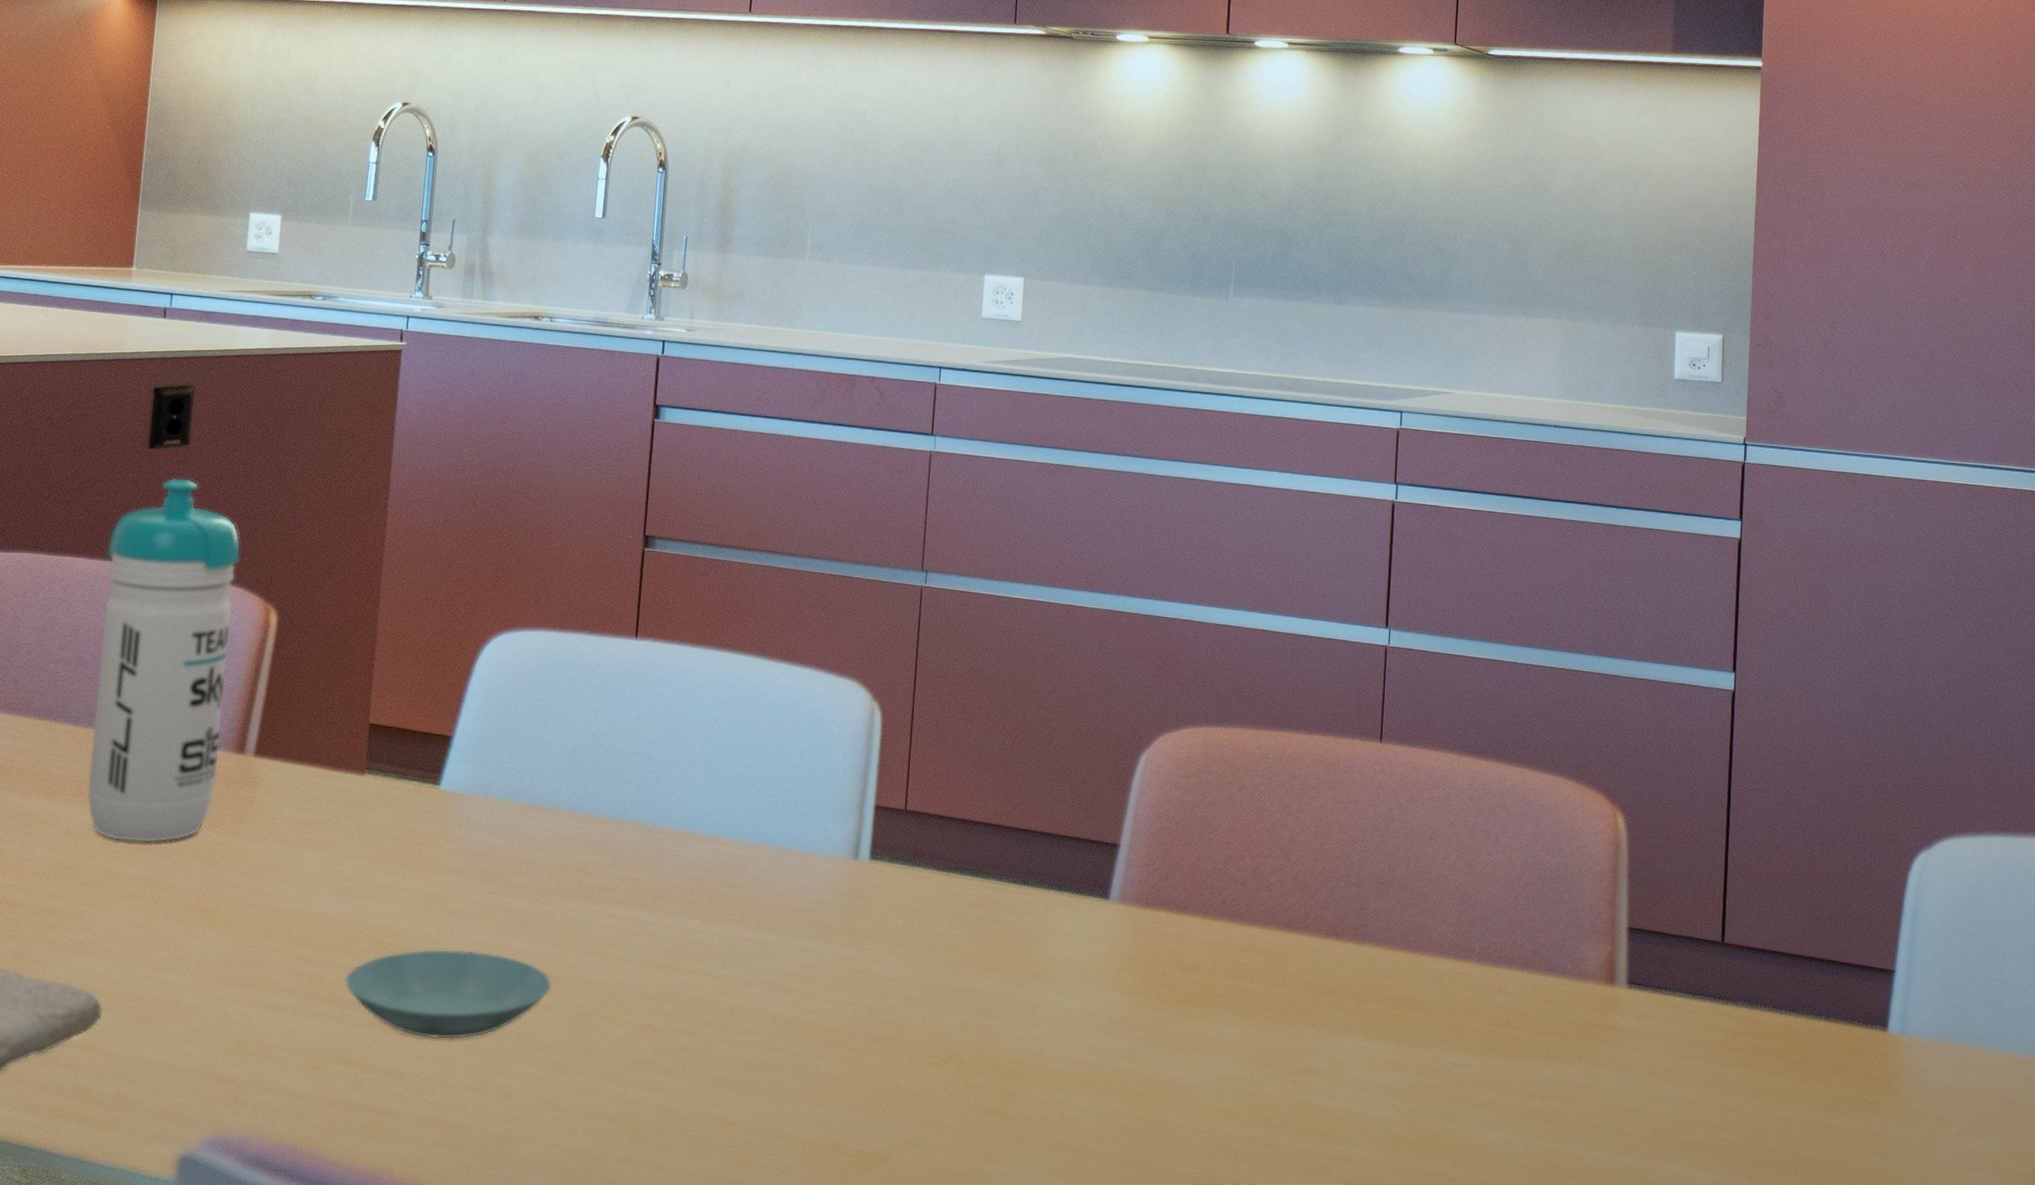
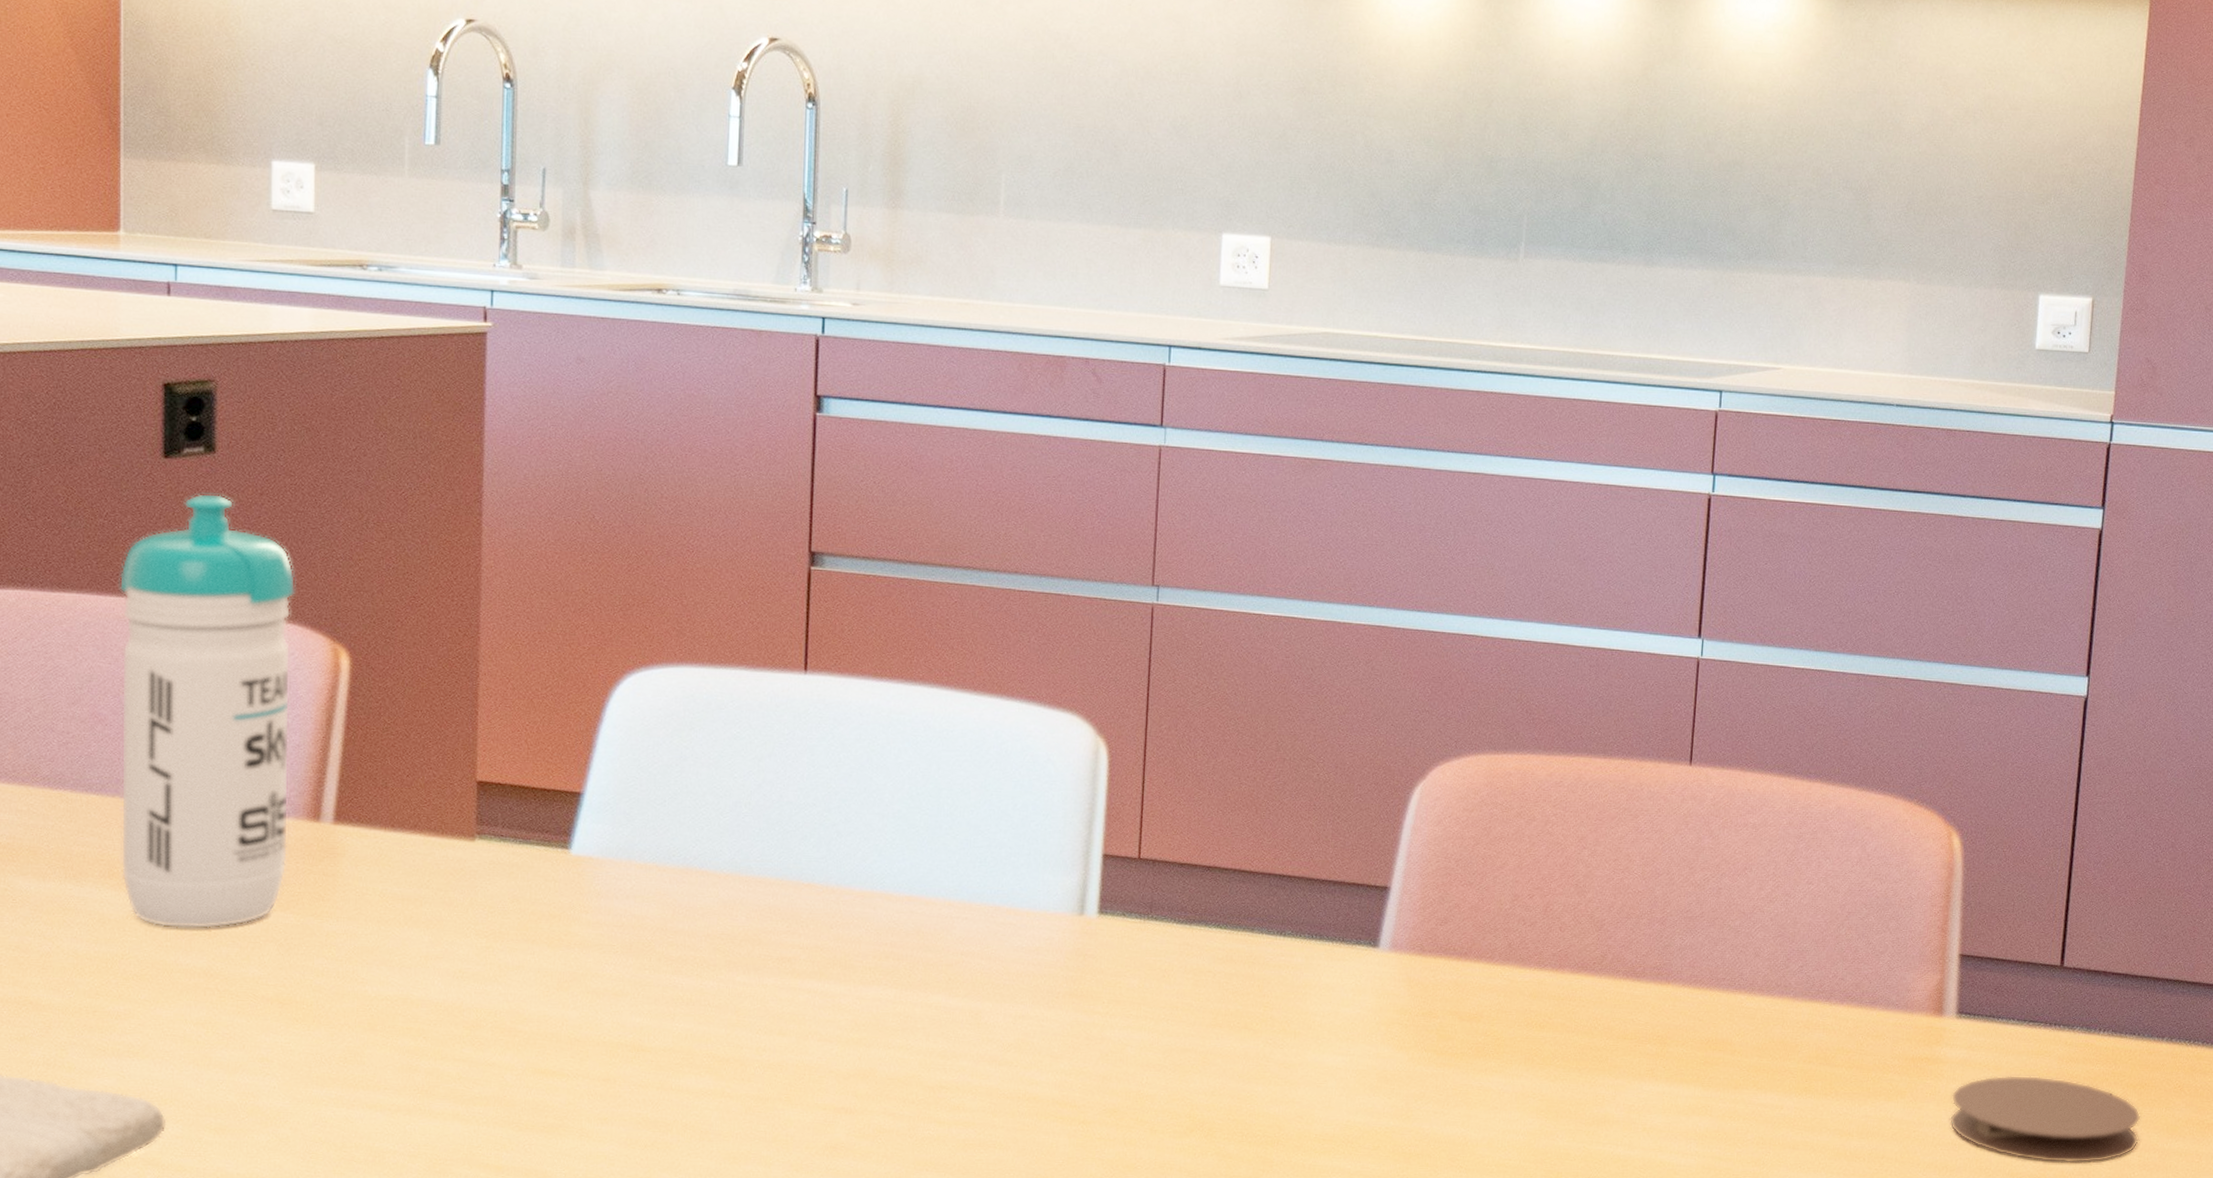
saucer: present [344,948,553,1040] -> none [467,1033,723,1135]
coaster: none [1624,1045,1804,1136] -> present [1949,1075,2141,1164]

